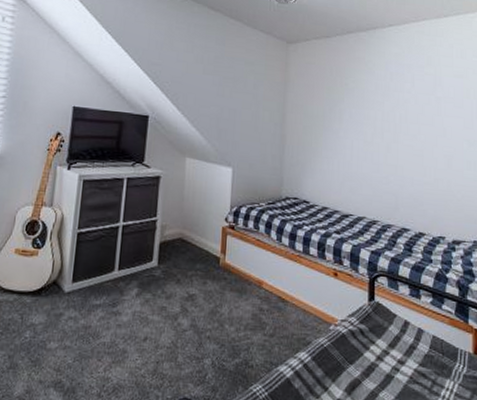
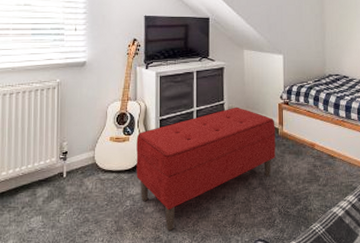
bench: none [41,226,217,375] -> present [136,107,276,231]

